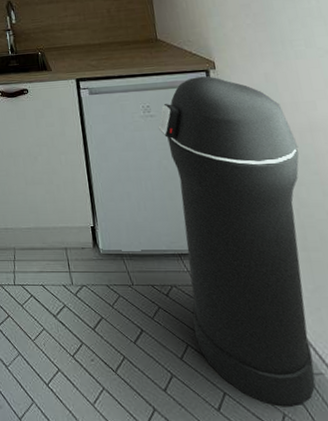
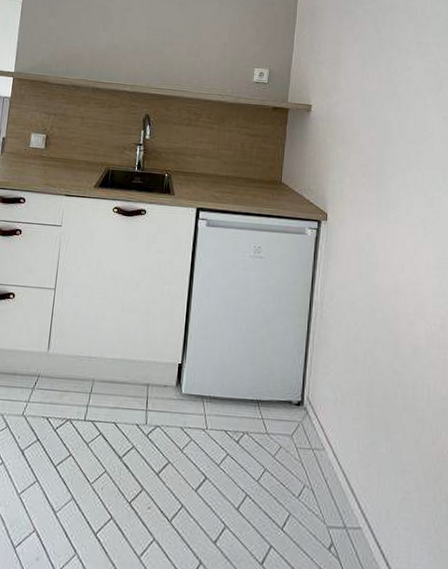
trash can: present [158,76,316,407] -> none [255,225,382,561]

